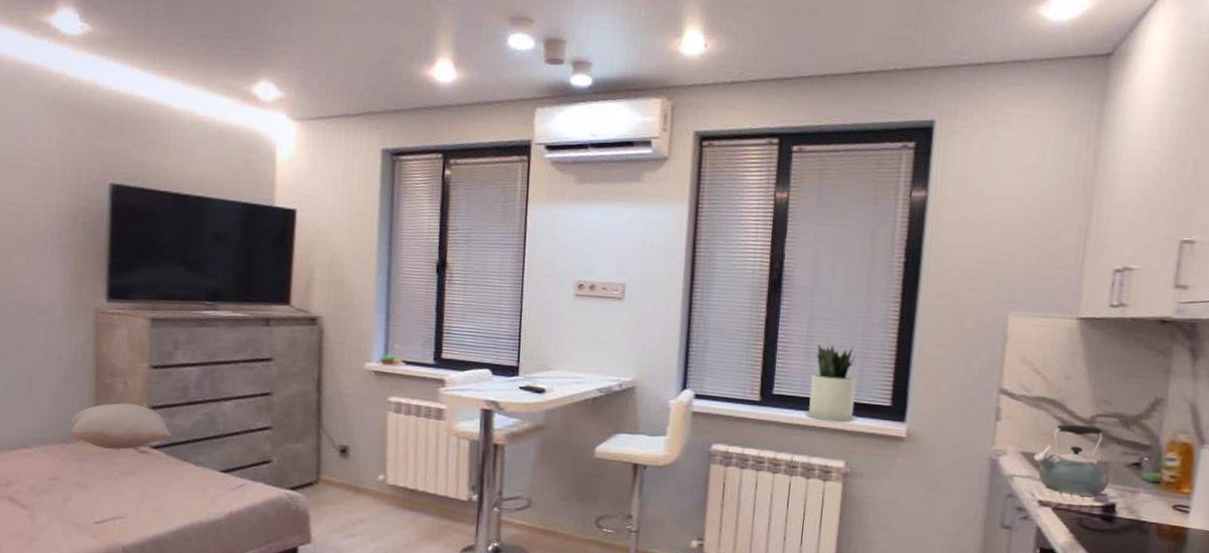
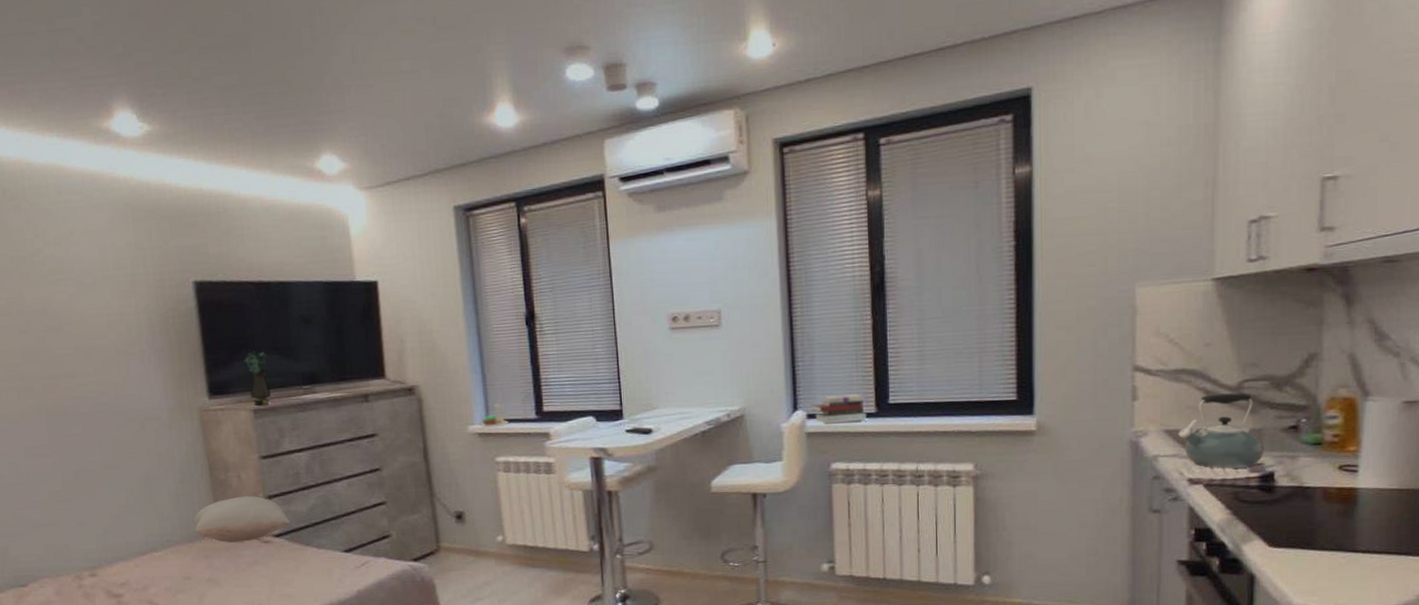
vase: none [149,259,174,315] -> present [243,350,271,405]
books: none [699,379,751,409] -> present [811,394,866,425]
planter: present [804,344,859,423] -> none [924,342,982,425]

